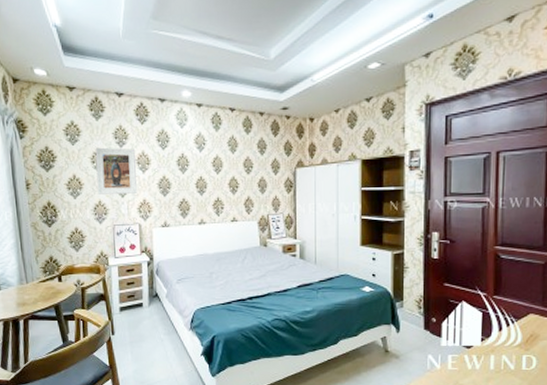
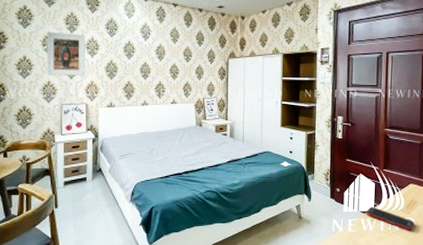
cell phone: none [471,340,536,371] -> present [366,206,414,231]

